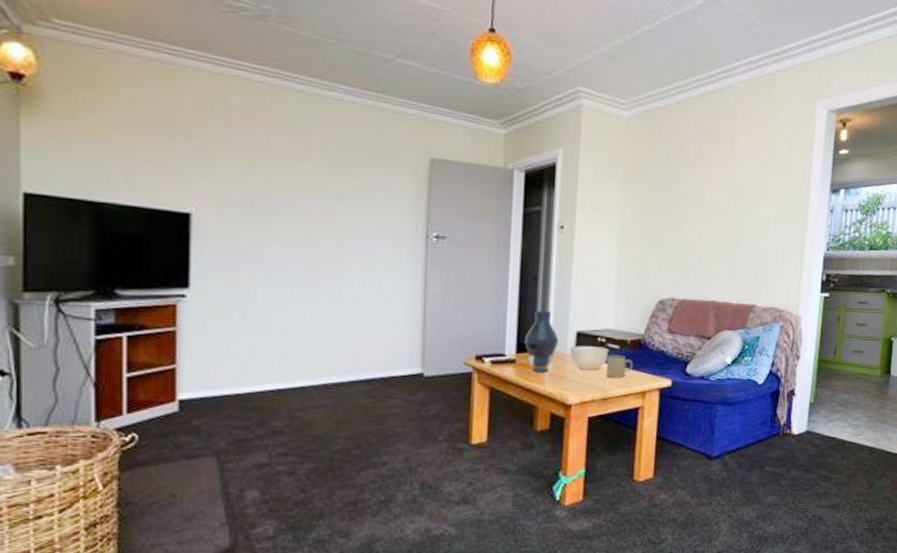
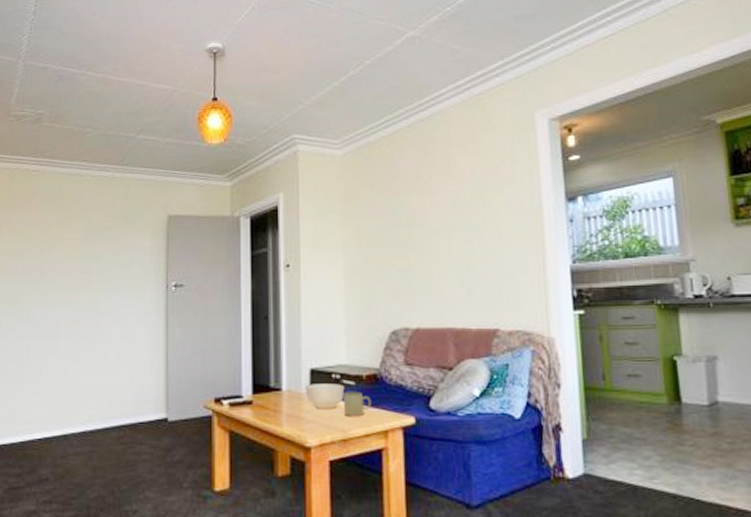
vase: present [525,311,558,372] -> none [260,350,292,413]

